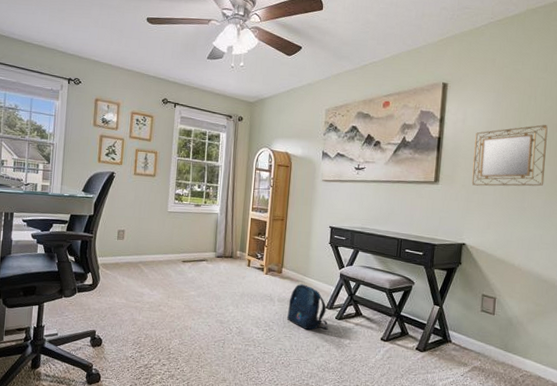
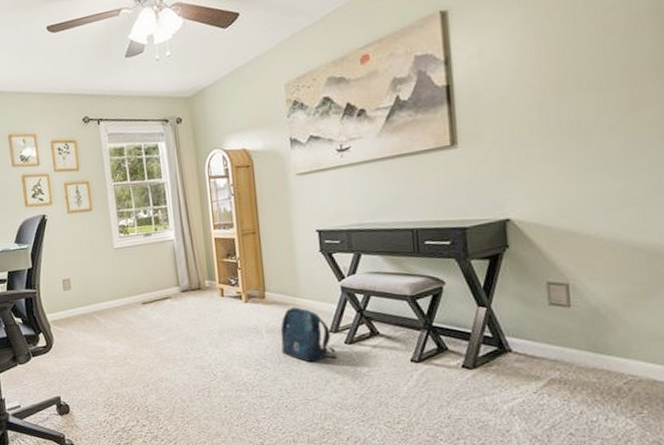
home mirror: present [471,124,548,187] -> none [501,32,619,140]

